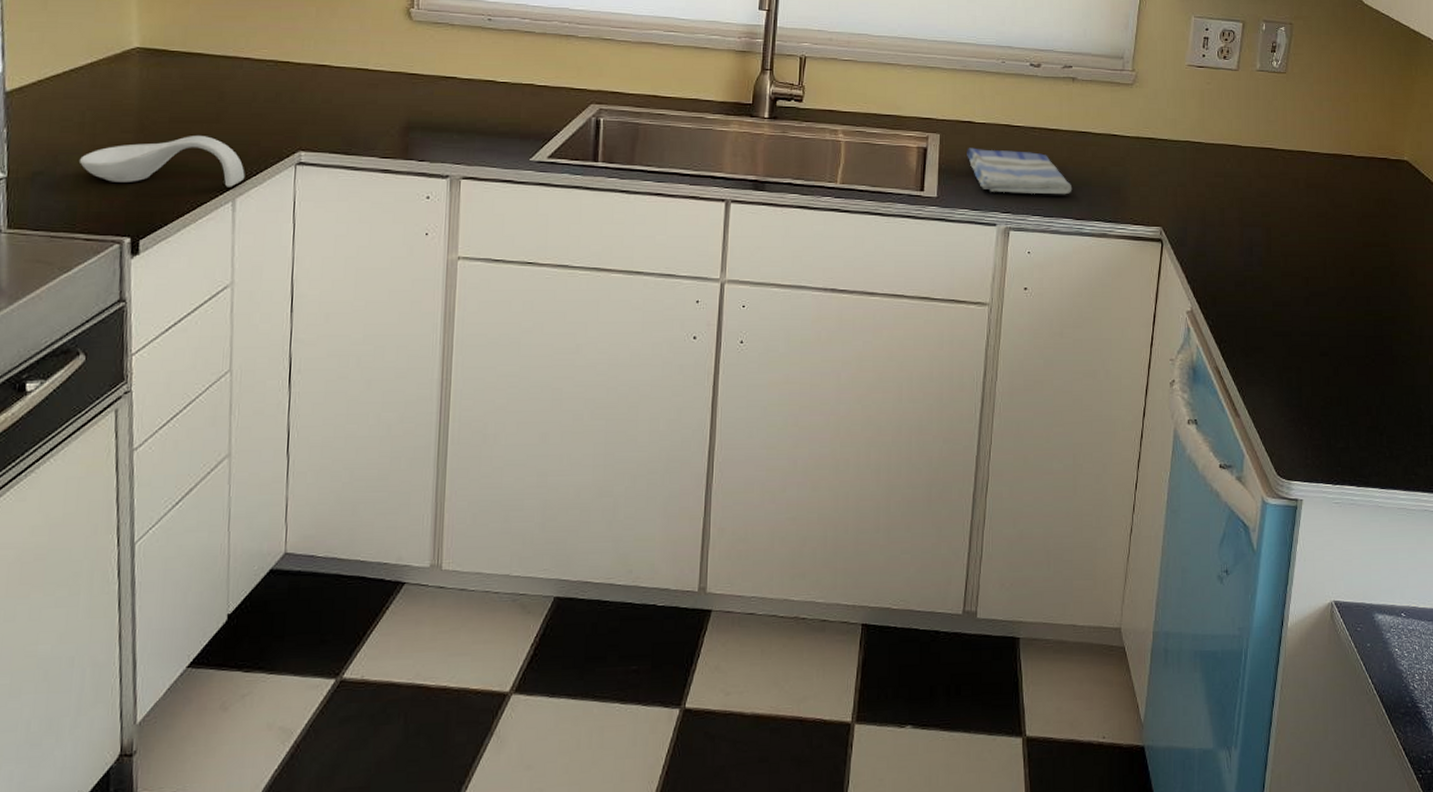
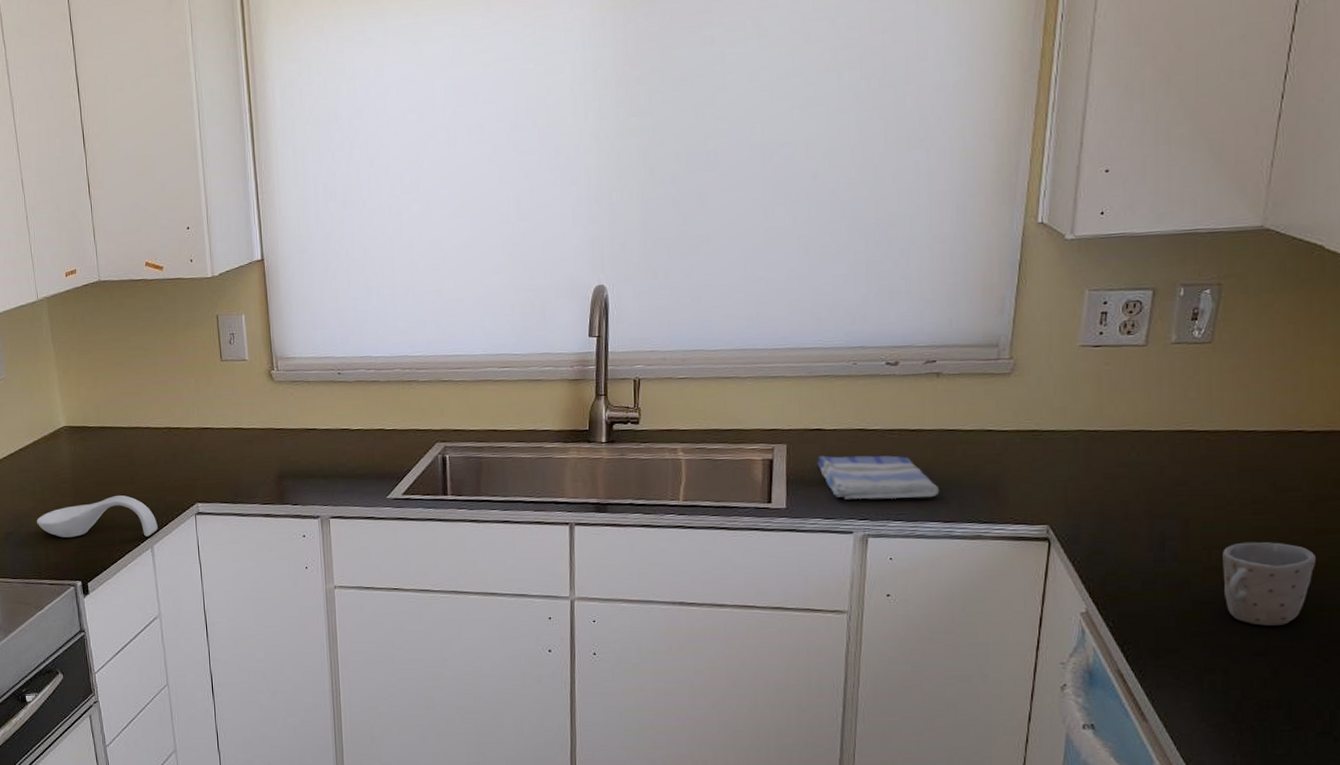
mug: none [1296,251,1363,328] -> present [1222,541,1315,626]

